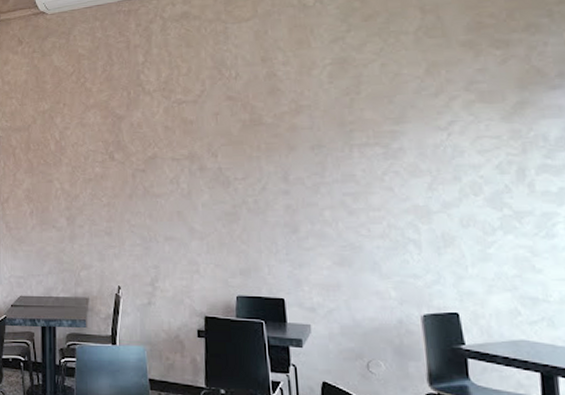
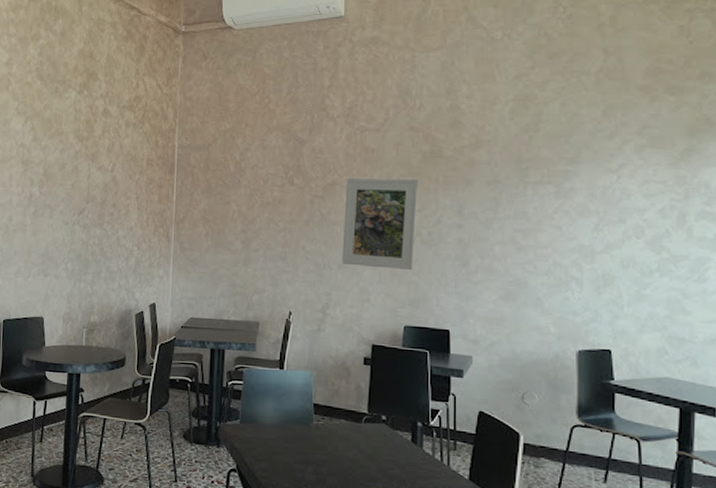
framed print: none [167,148,242,240] -> present [342,179,419,271]

